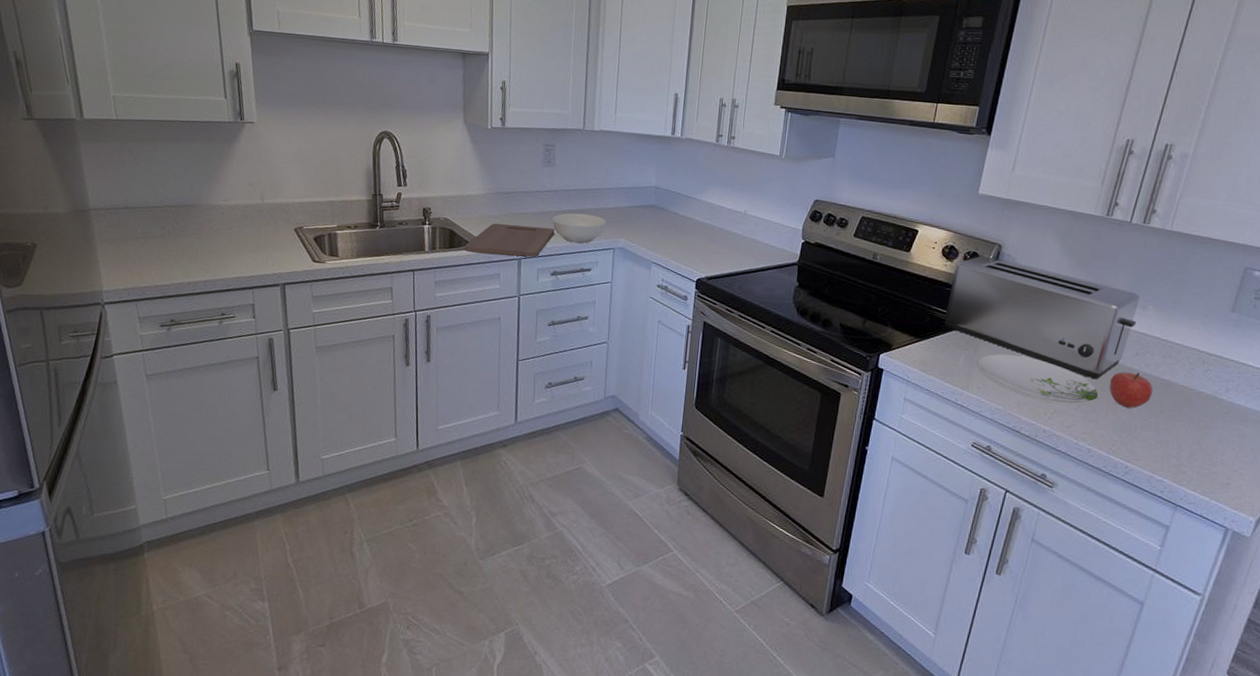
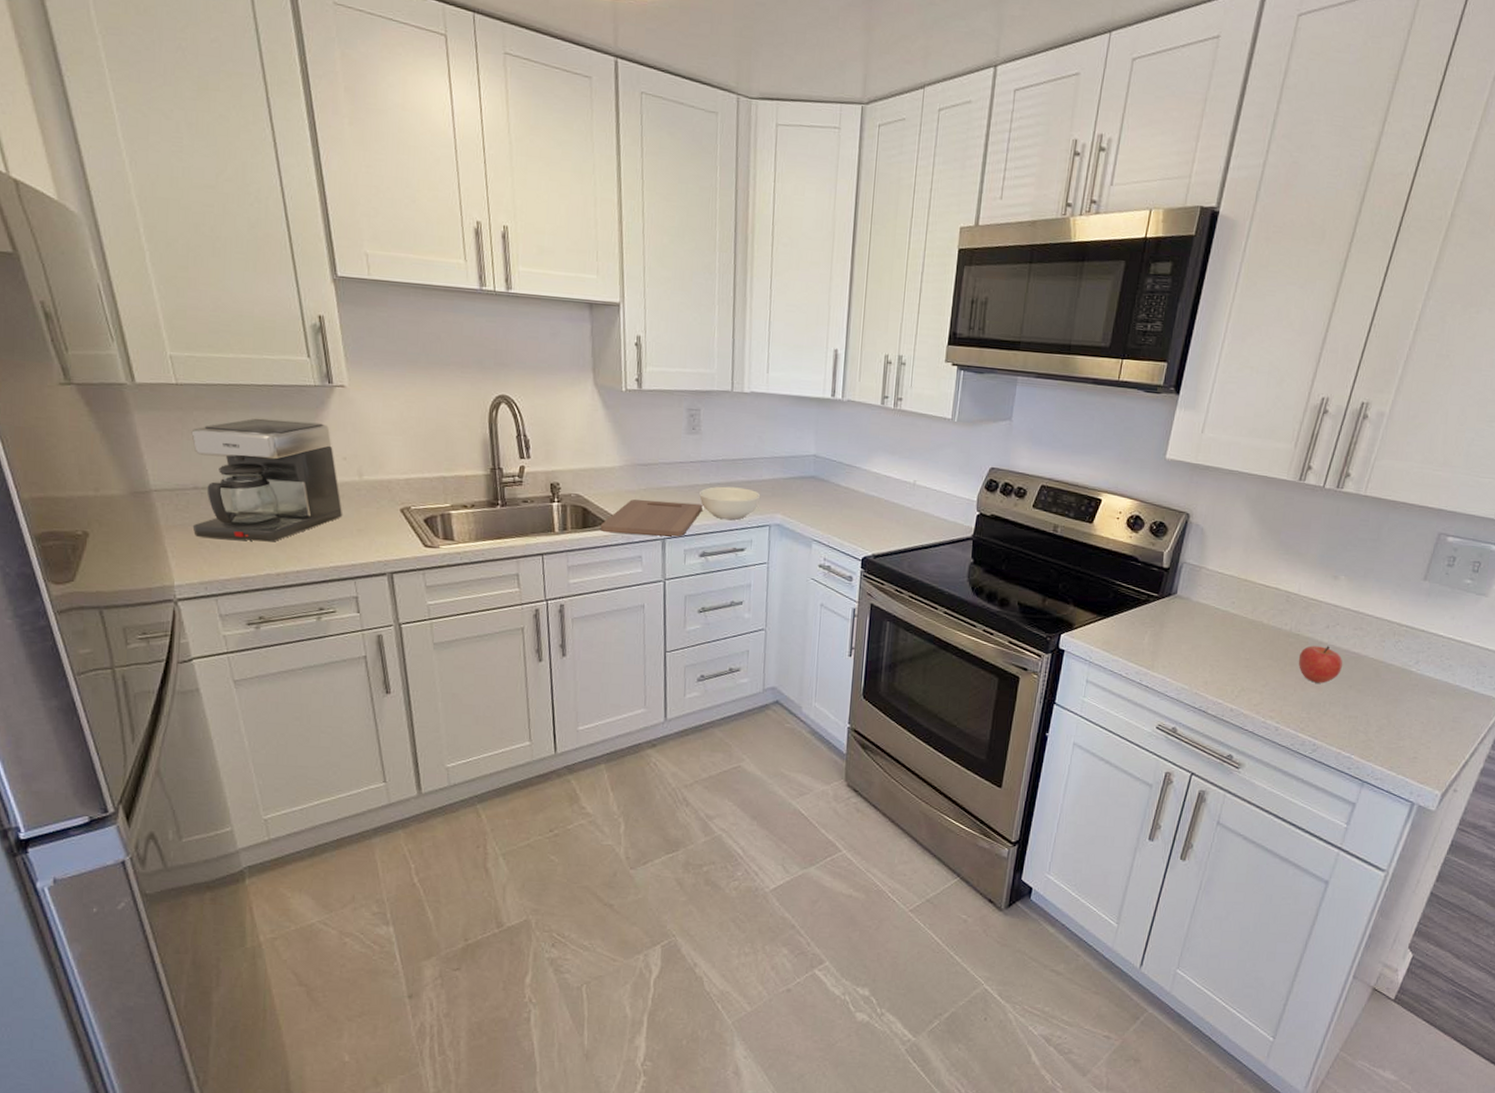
coffee maker: none [121,149,246,255] -> present [191,418,342,542]
toaster: present [944,255,1139,380] -> none [1128,525,1331,655]
plate: present [977,353,1099,406] -> none [1162,630,1288,683]

